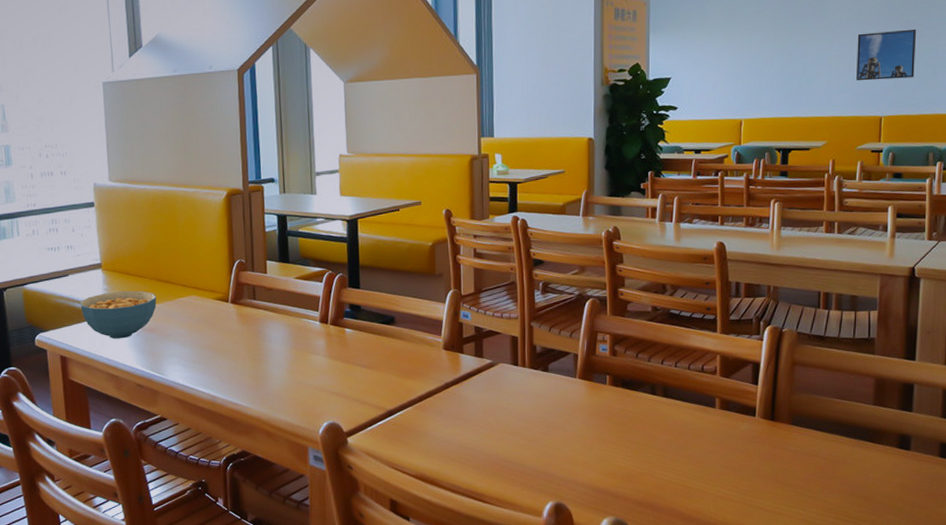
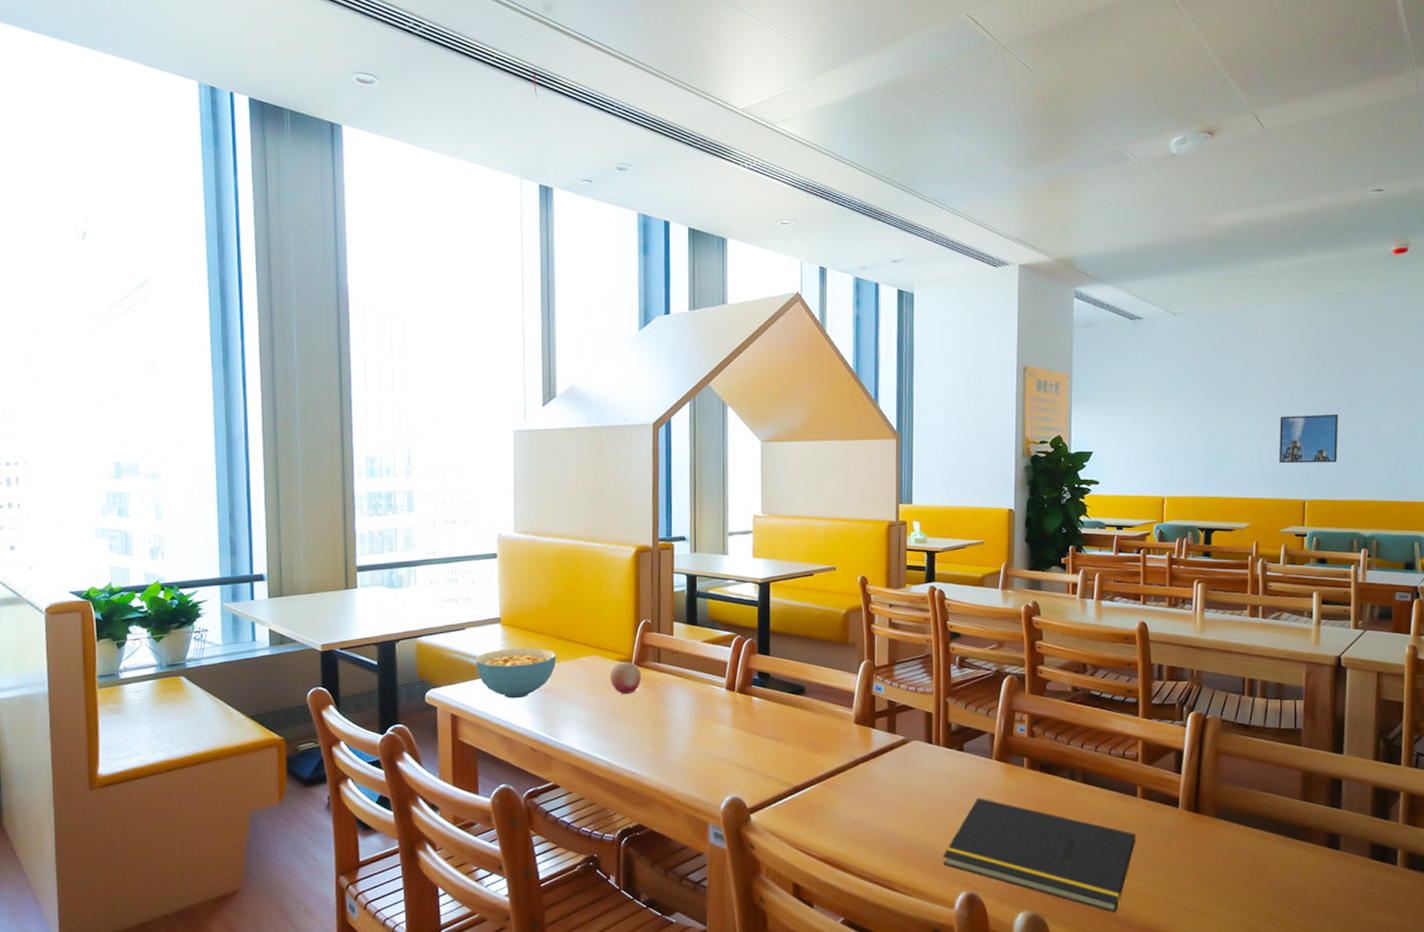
fruit: none [208,300,239,331] -> present [609,662,642,694]
notepad: none [530,414,715,516] -> present [943,798,1136,913]

